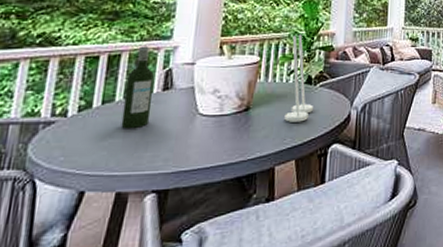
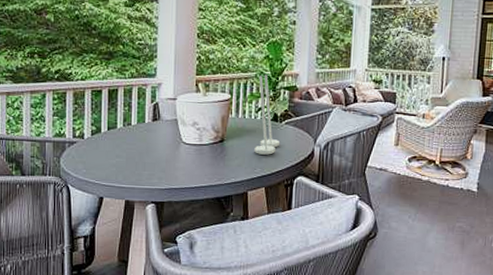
wine bottle: present [121,46,154,129] -> none [123,82,145,152]

